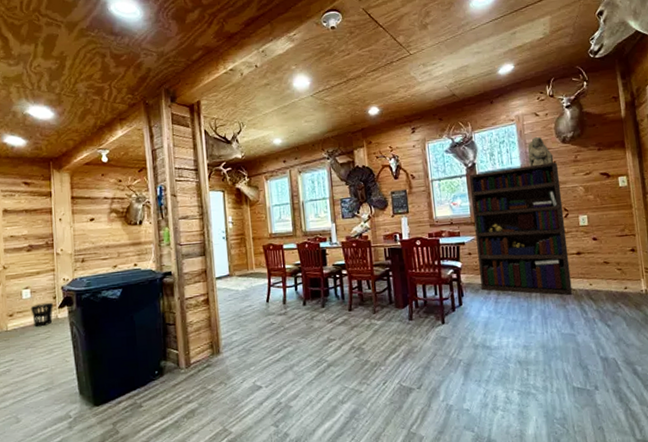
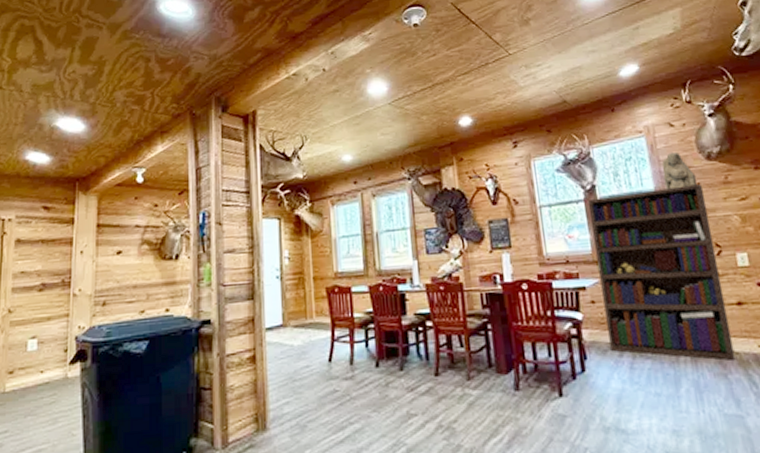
wastebasket: present [30,302,54,328] -> none [35,356,65,389]

